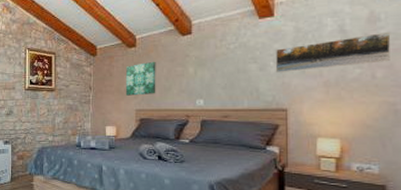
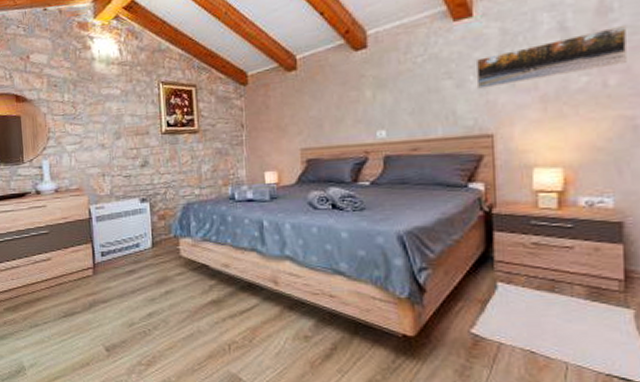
wall art: present [125,61,156,96] -> none [285,86,326,132]

